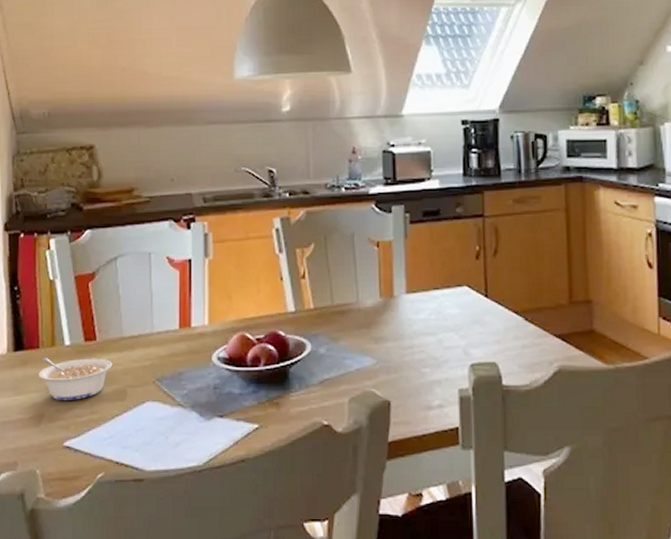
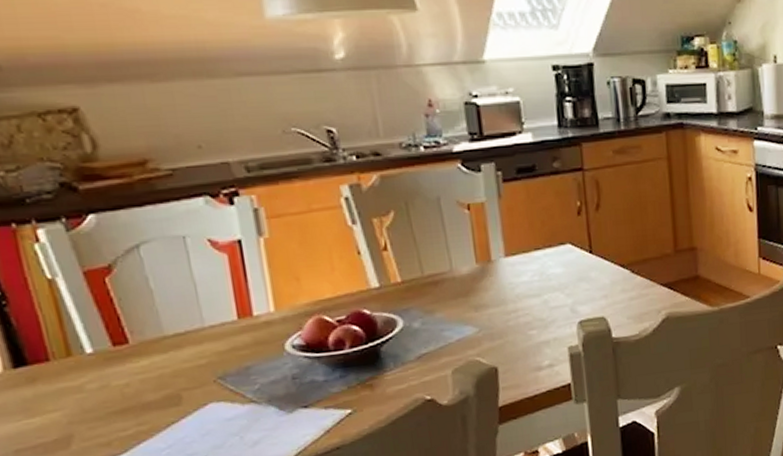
legume: present [38,358,113,400] -> none [54,363,157,417]

